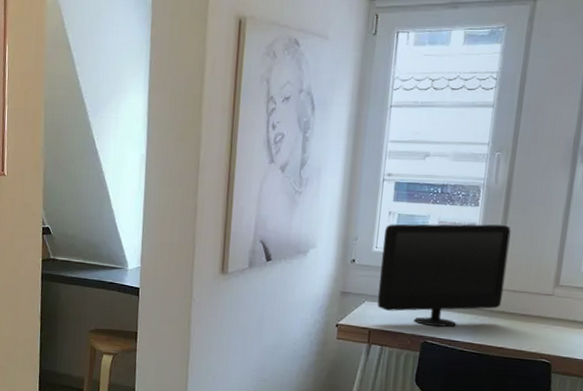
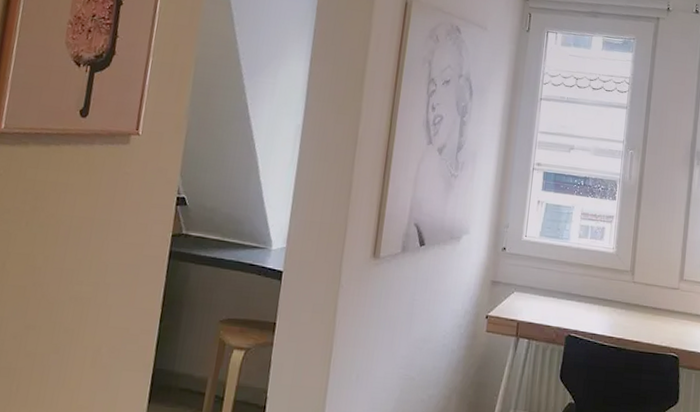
computer monitor: present [377,224,511,327] -> none [526,213,643,320]

